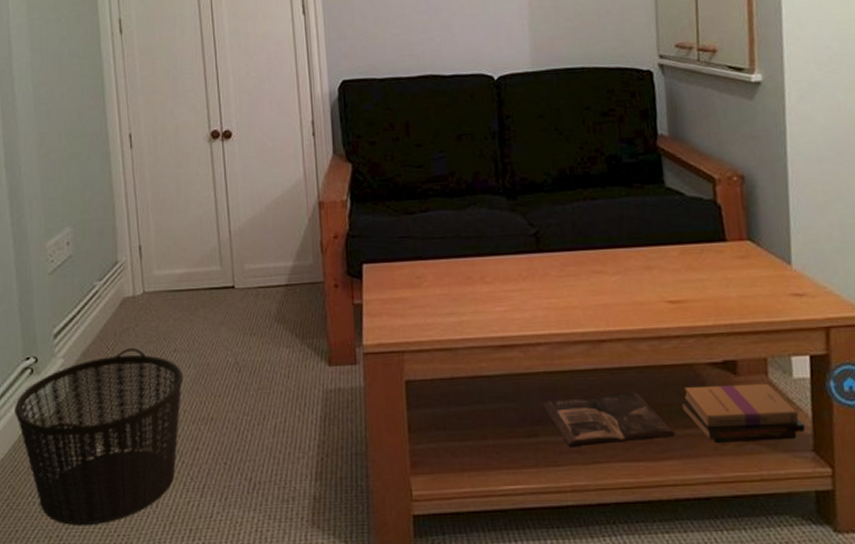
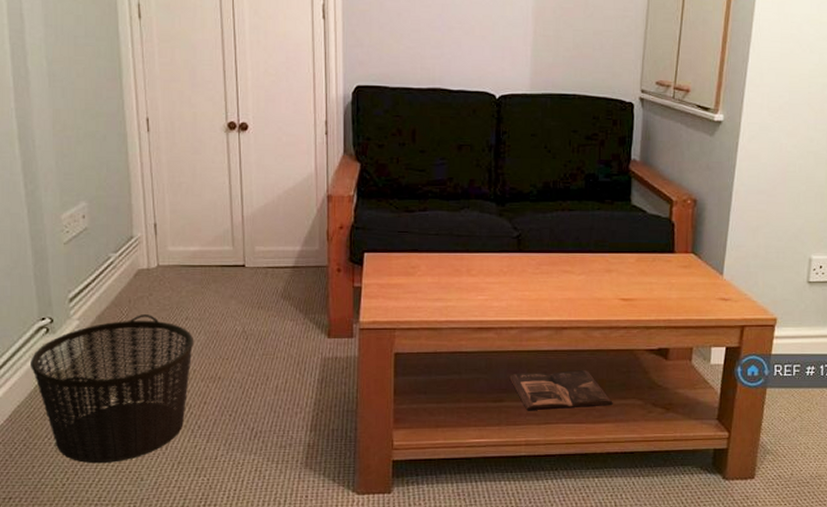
books: present [682,383,805,443] -> none [622,367,713,411]

